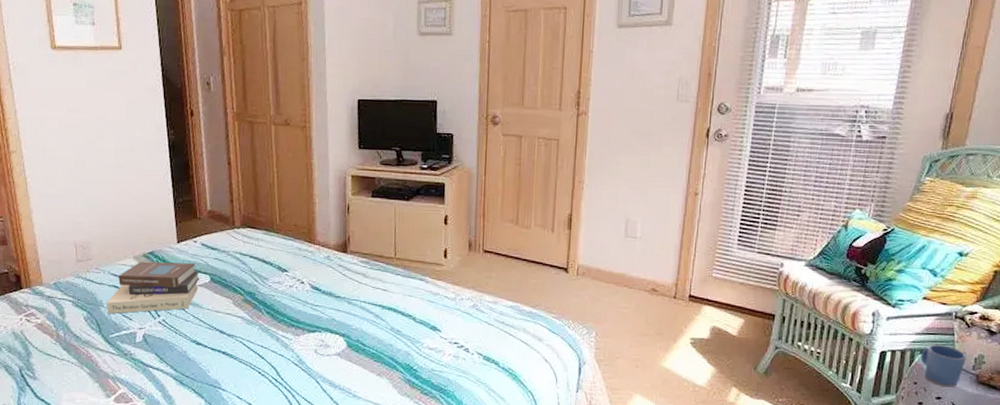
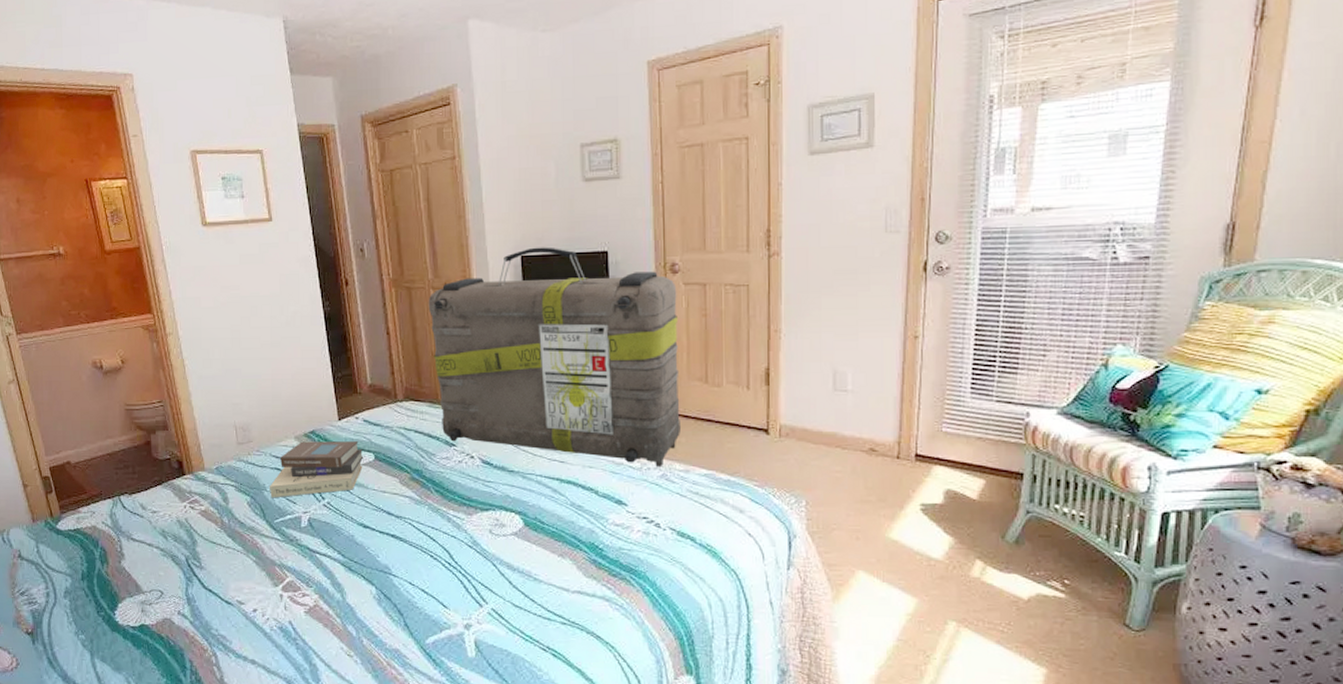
suitcase: none [268,92,496,299] -> present [428,247,682,468]
mug: present [920,344,967,388] -> none [1215,501,1278,554]

